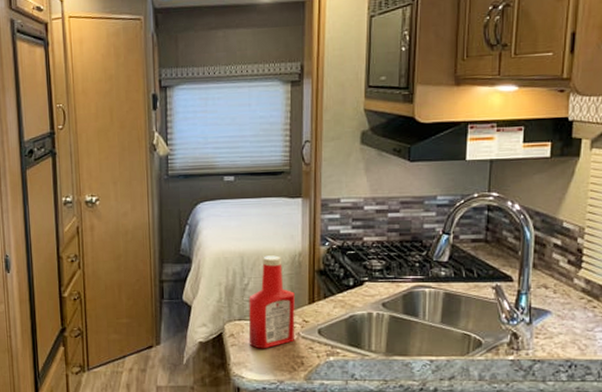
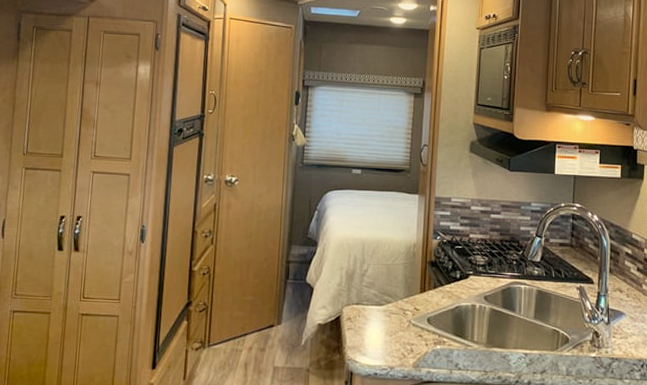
ketchup bottle: present [248,255,295,349] -> none [364,244,408,334]

